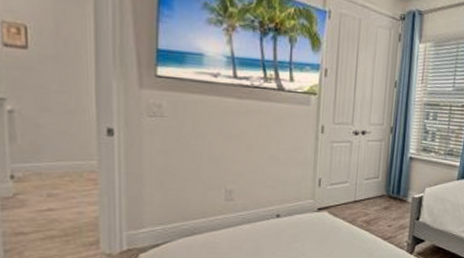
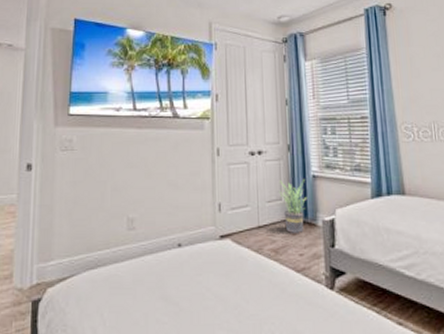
potted plant: none [377,159,402,207] -> present [279,179,307,233]

